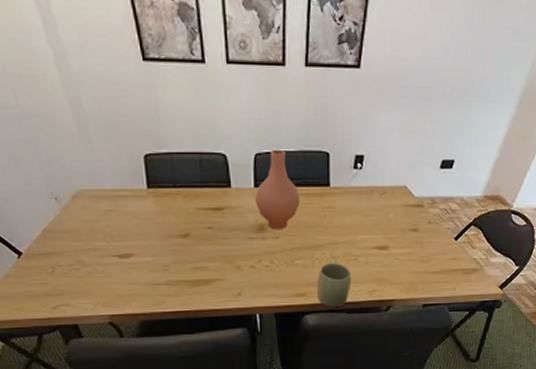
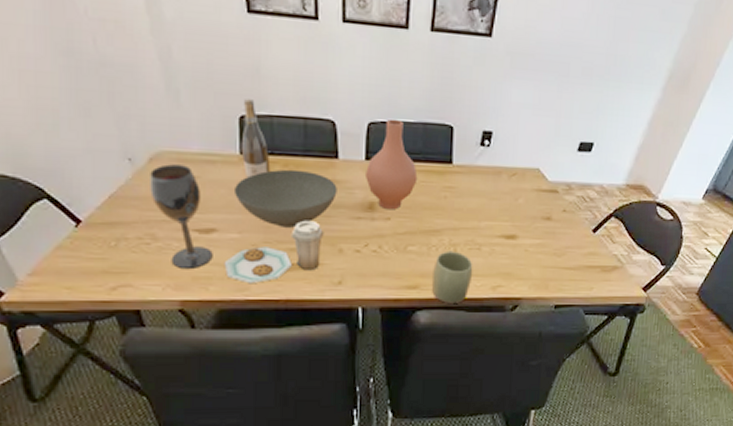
wine glass: none [74,201,133,288] -> present [150,164,213,268]
plate: none [142,242,224,299] -> present [224,220,324,284]
bowl: none [145,199,232,250] -> present [235,169,337,228]
wine bottle: none [146,138,174,209] -> present [240,98,271,179]

